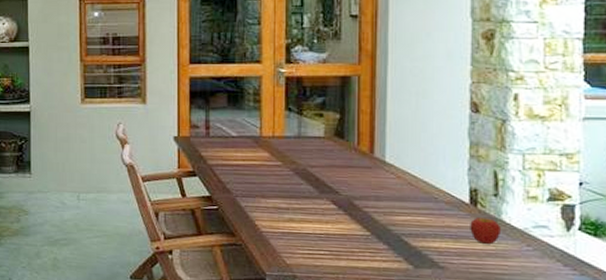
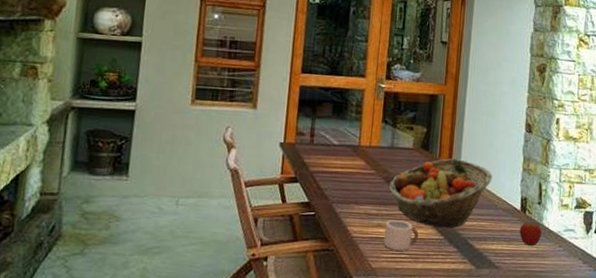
mug: none [298,214,340,247] -> present [383,220,419,251]
fruit basket: none [300,146,428,224] -> present [389,158,492,228]

